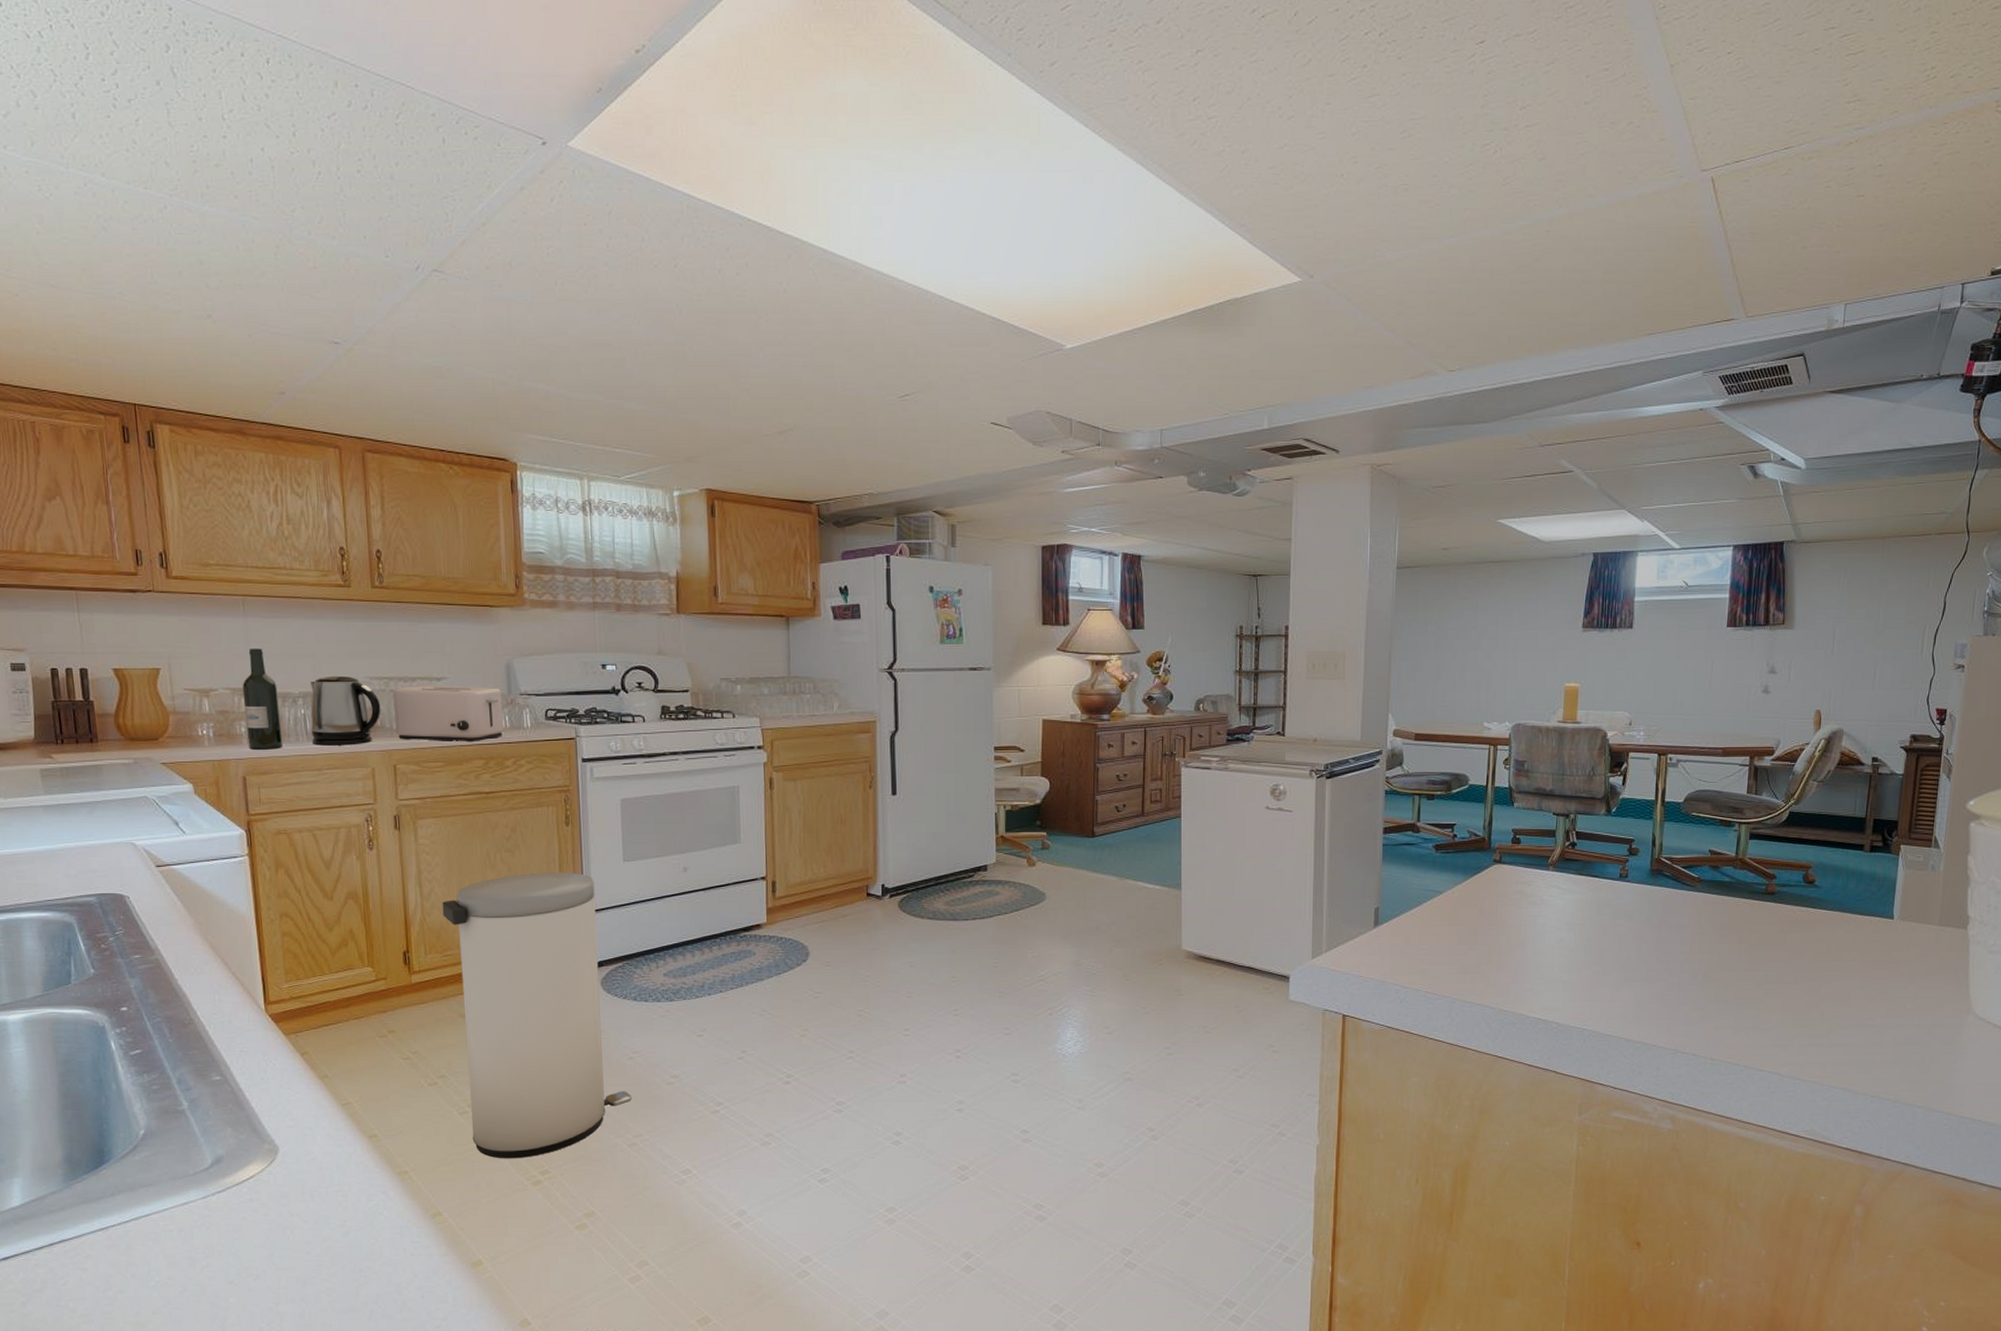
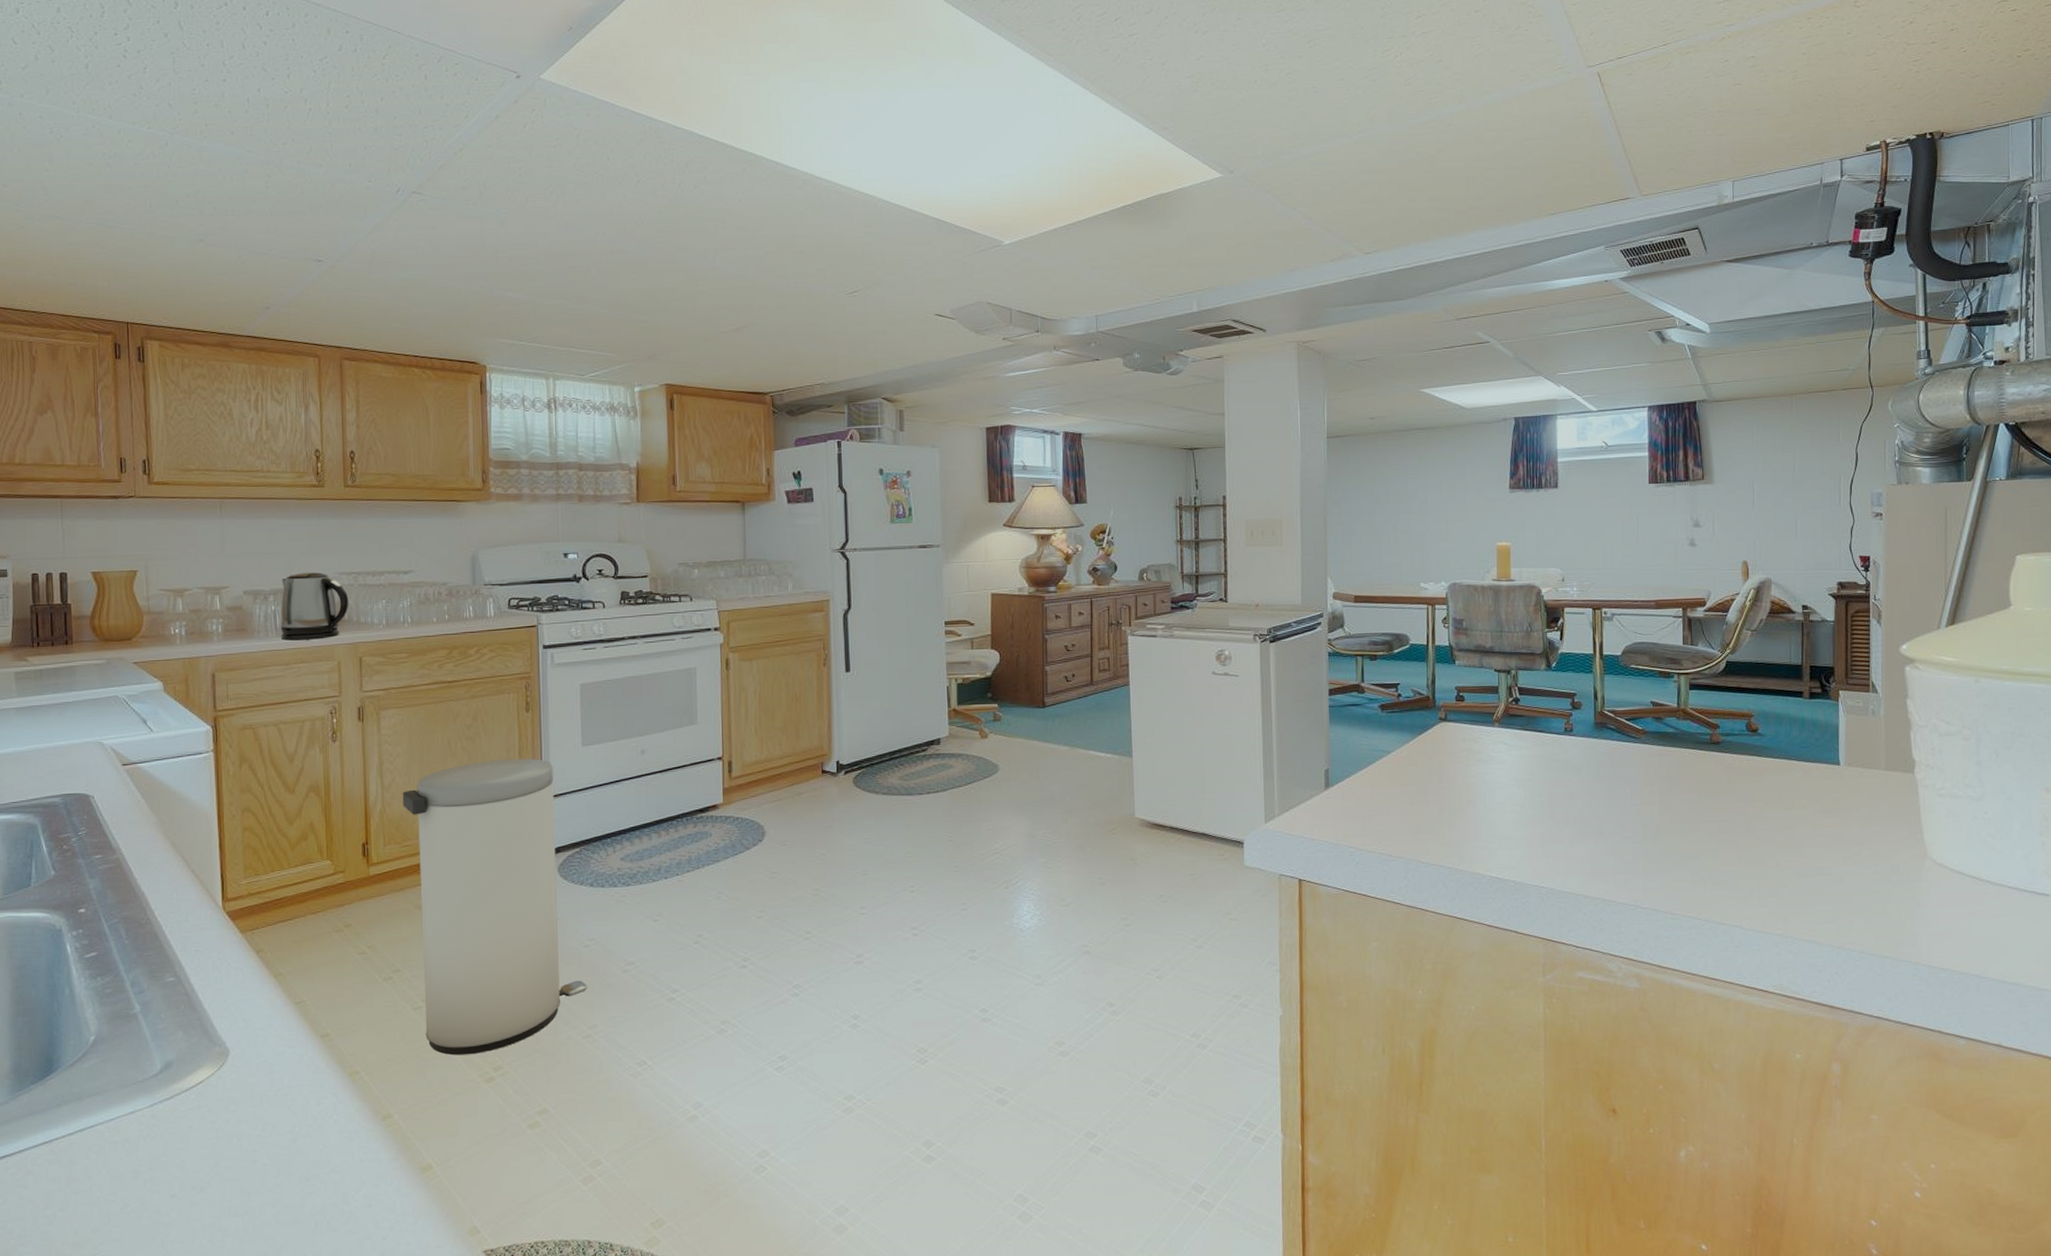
wine bottle: present [242,648,283,751] -> none [215,548,253,648]
toaster: present [393,685,503,742] -> none [361,578,467,633]

